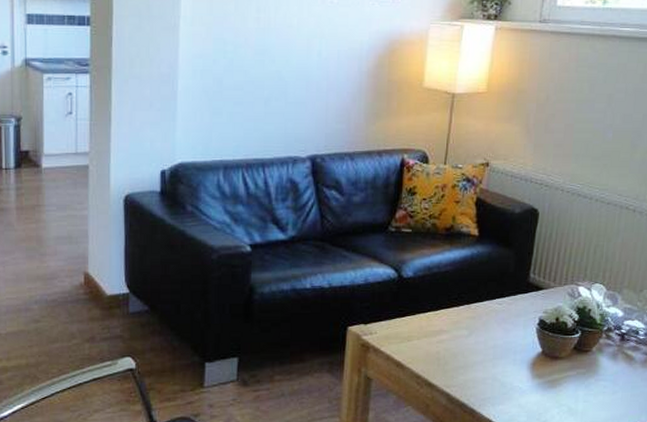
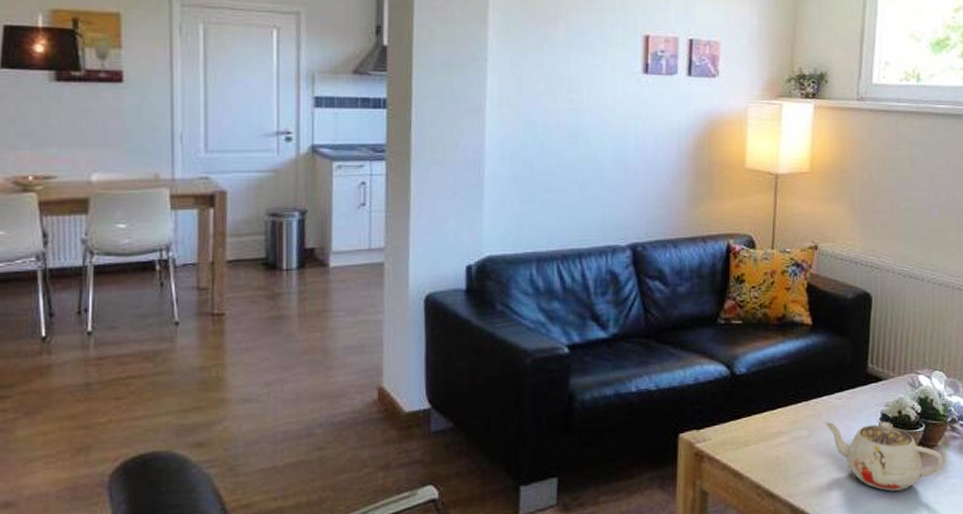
teapot: none [483,324,596,389] -> present [823,421,943,491]

